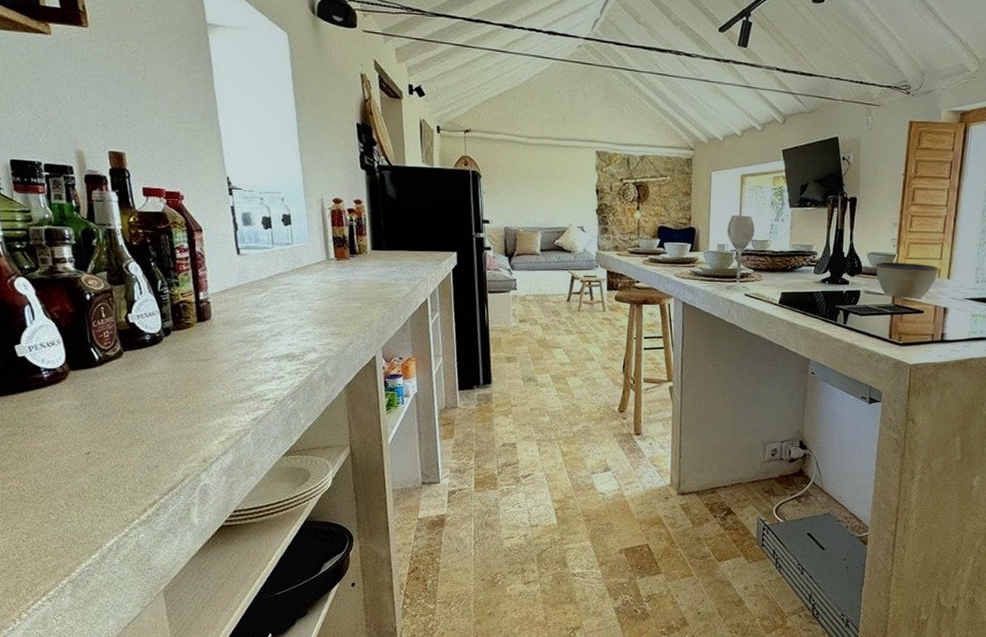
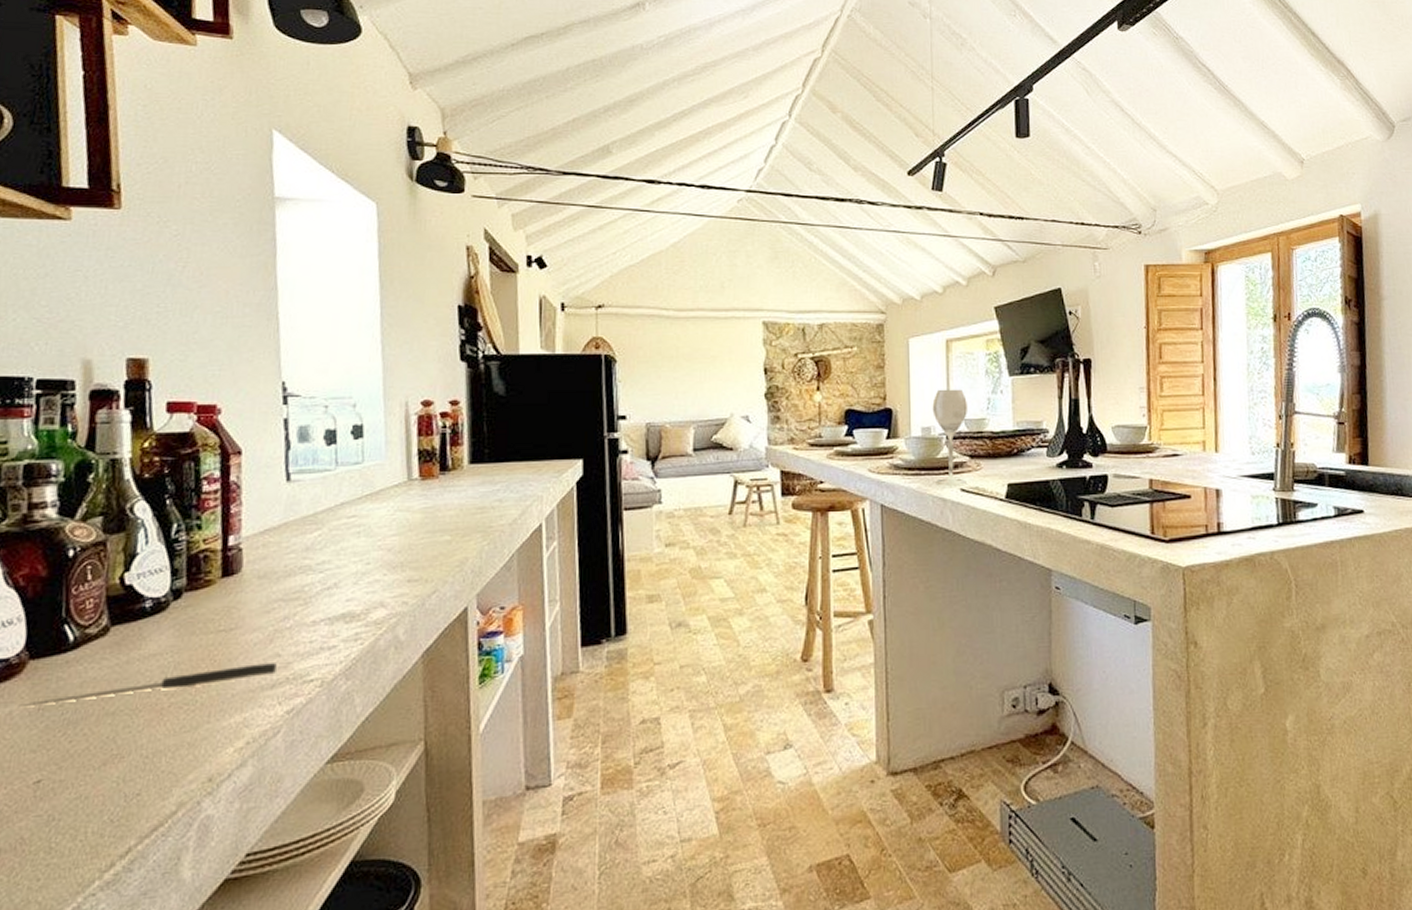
kitchen knife: none [67,385,243,403] -> present [18,663,277,708]
bowl: present [876,261,939,299] -> none [1123,435,1203,481]

